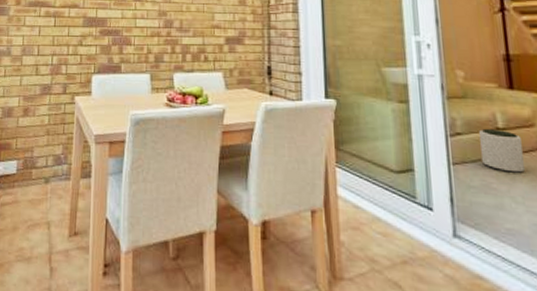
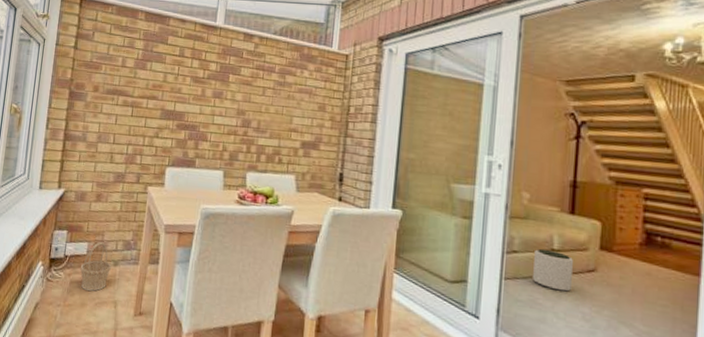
basket: none [10,158,42,213] -> present [80,242,111,291]

